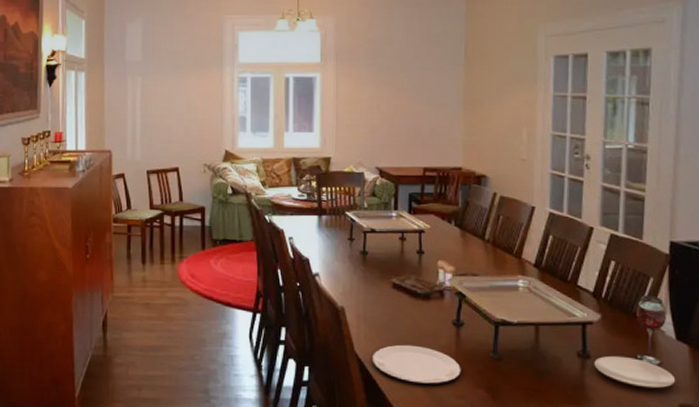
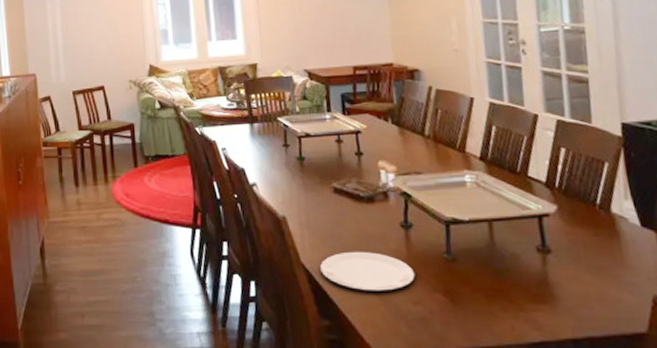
plate: present [594,355,676,389] -> none [555,248,647,281]
wineglass: present [635,295,667,365] -> none [593,181,629,255]

